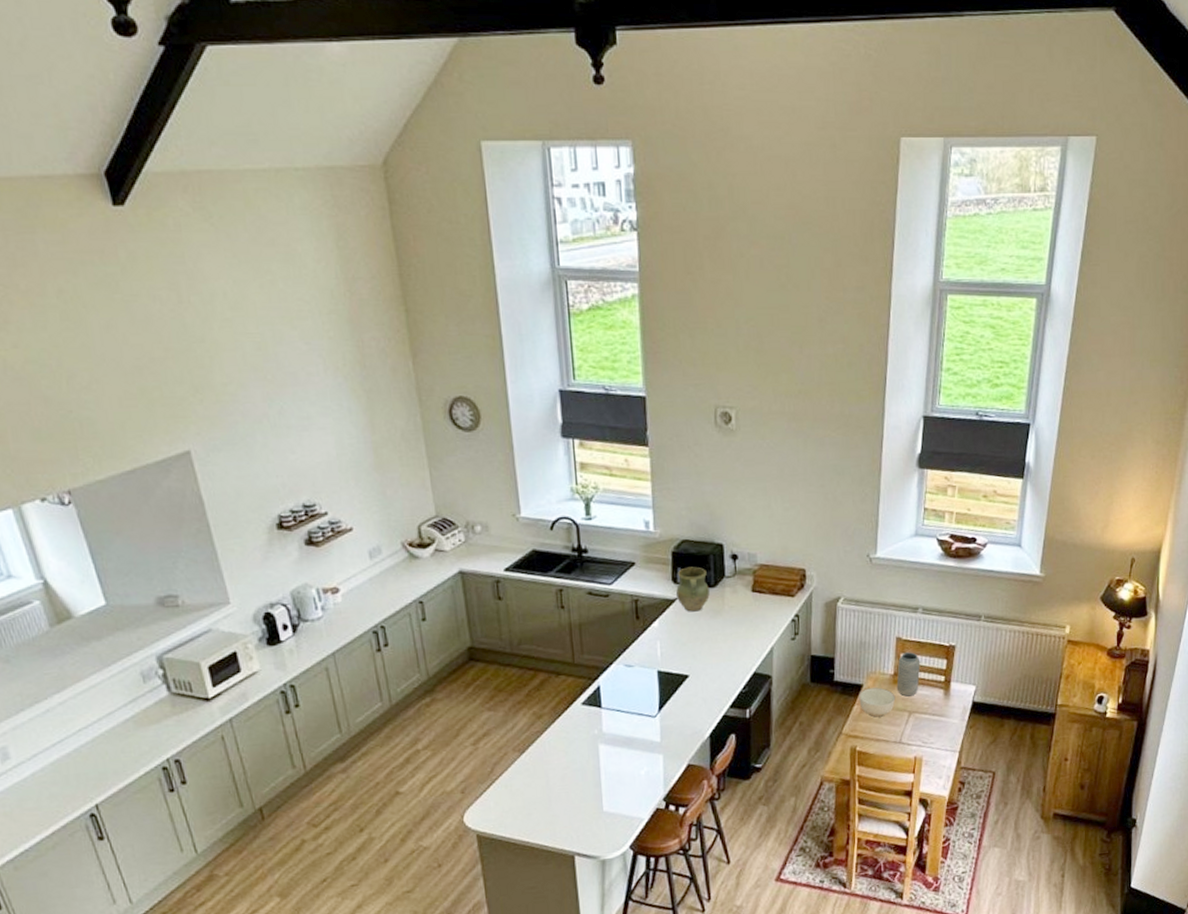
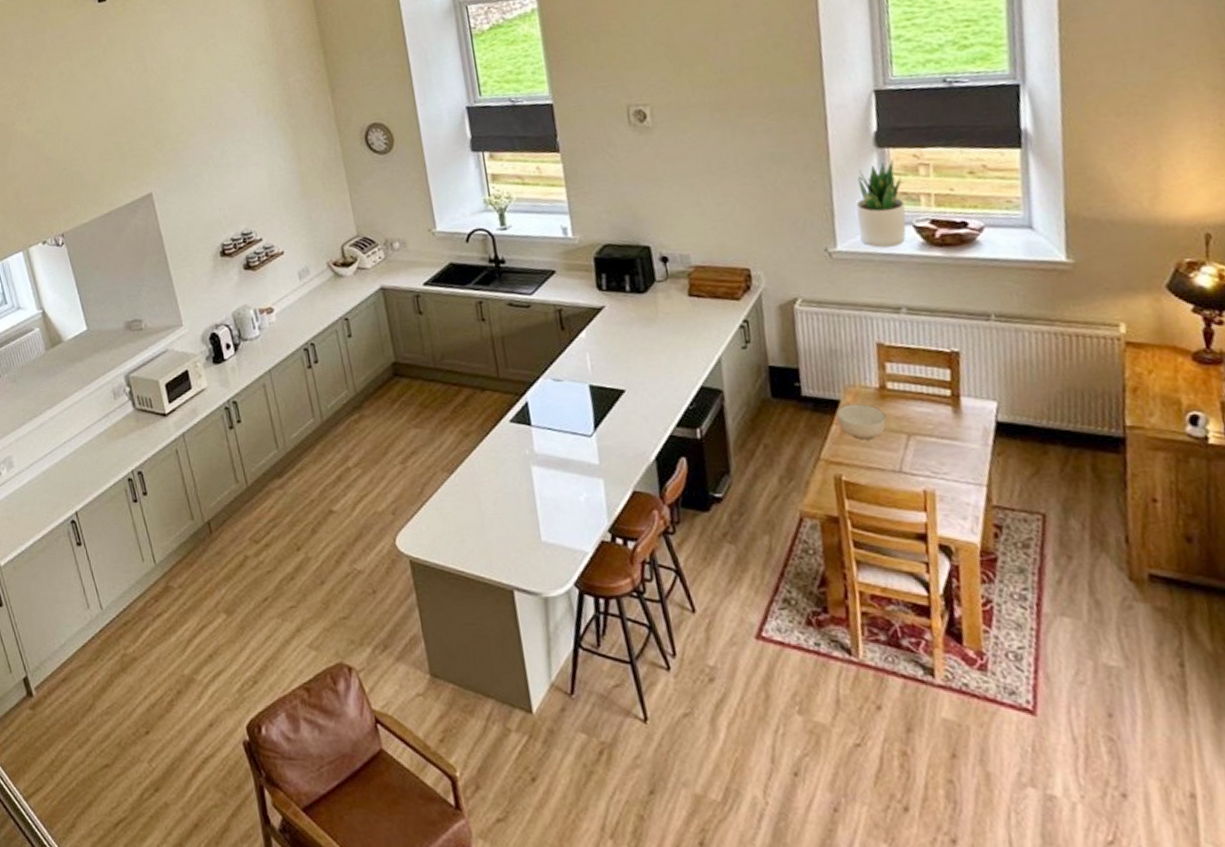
ceramic jug: present [676,567,710,612] -> none [602,272,640,321]
planter: none [895,480,934,557] -> present [856,160,907,248]
vase: present [896,652,921,697] -> none [882,360,917,415]

